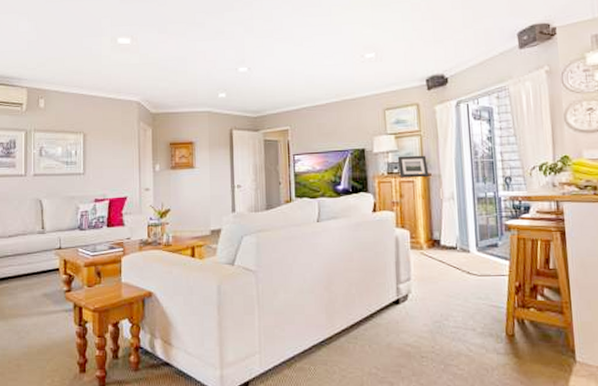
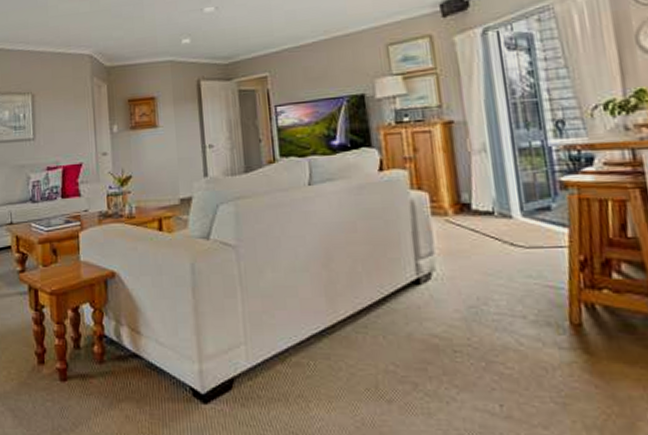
picture frame: present [397,155,429,178] -> none [407,98,451,128]

